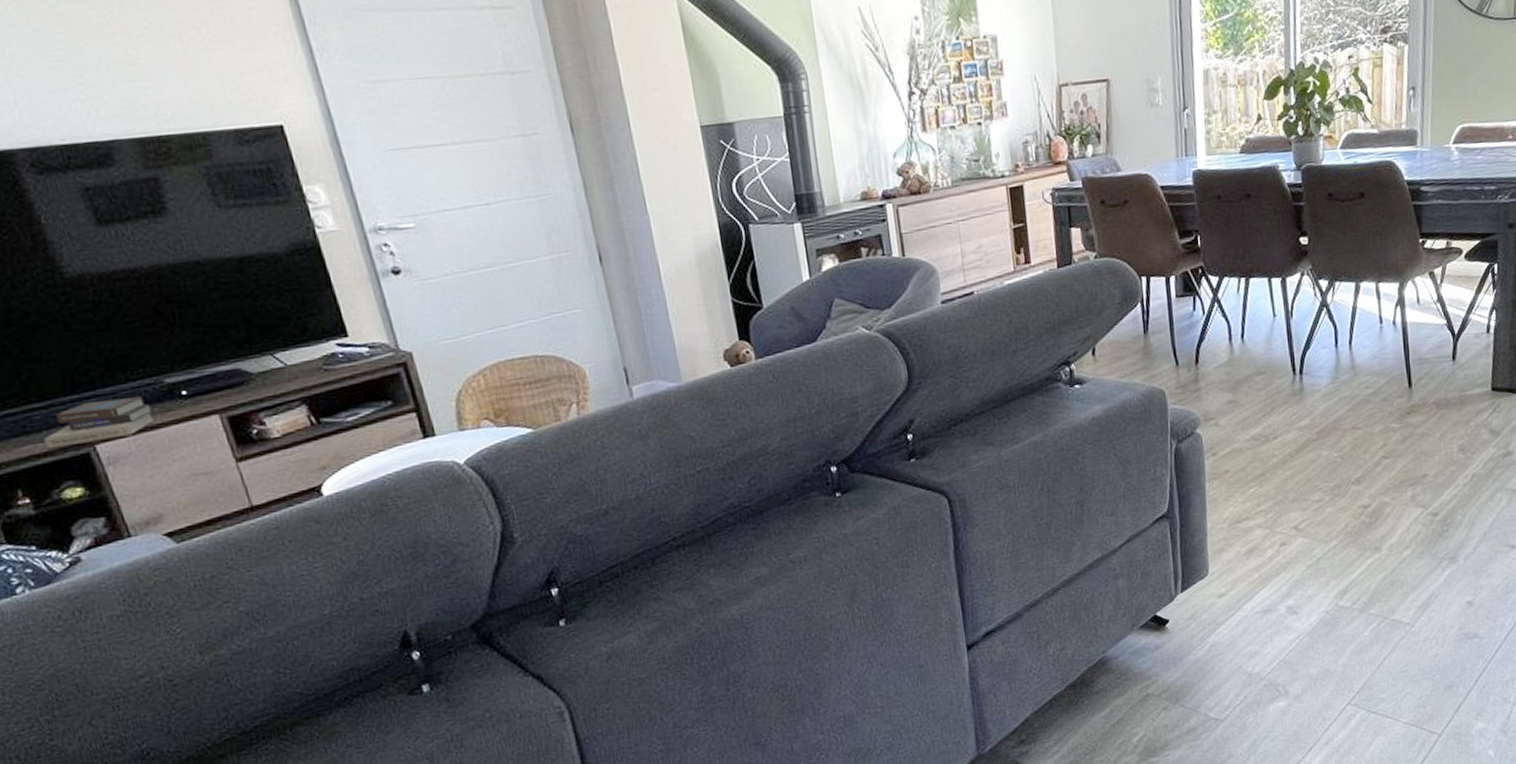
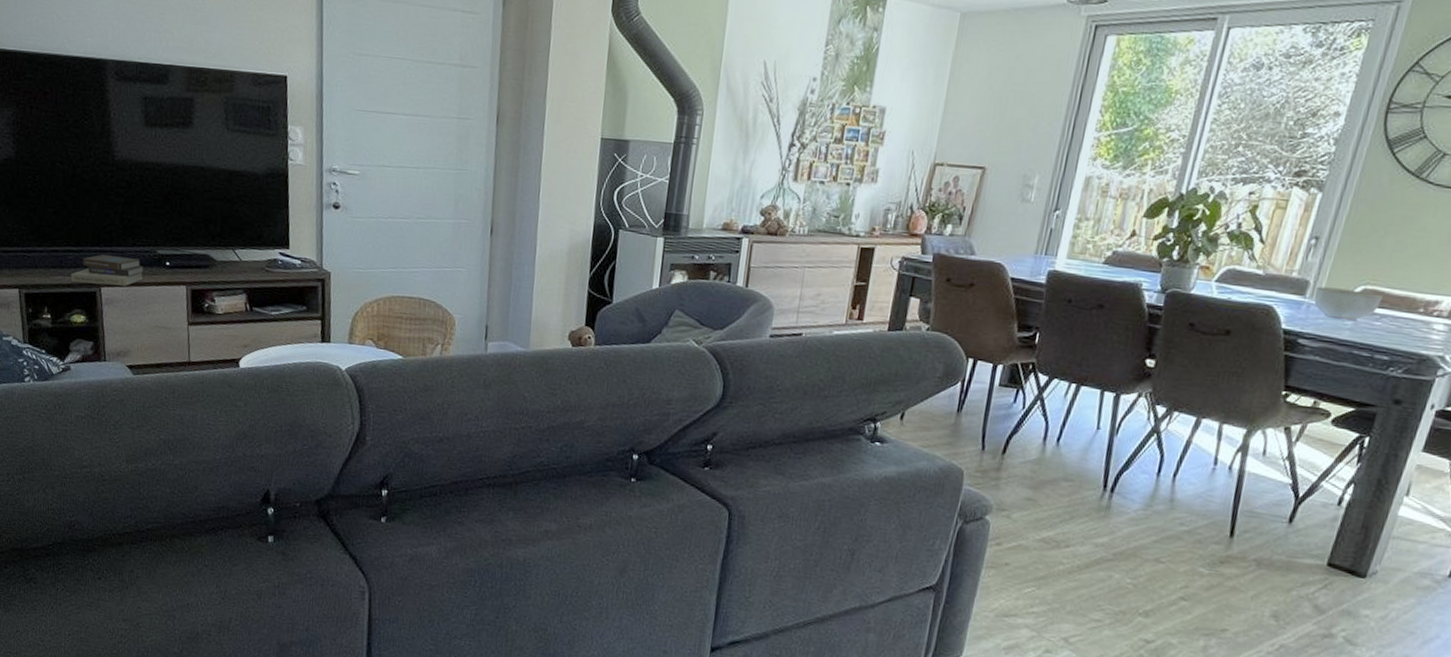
bowl: none [1423,130,1479,162] -> present [1314,286,1384,322]

